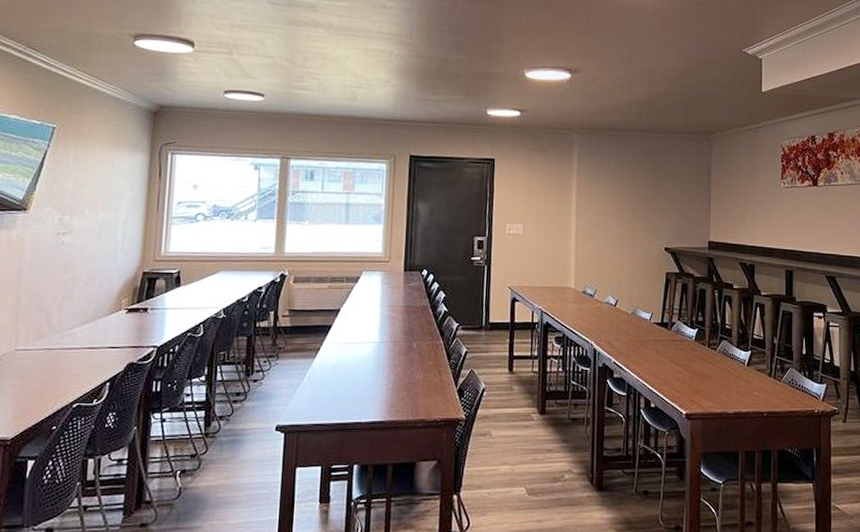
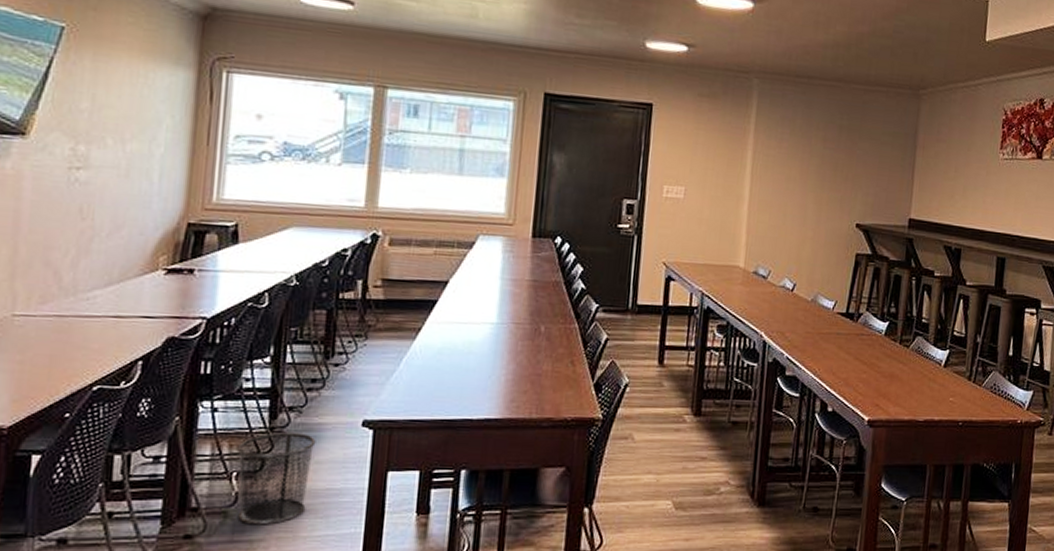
waste bin: none [180,437,240,515] -> present [237,432,316,525]

